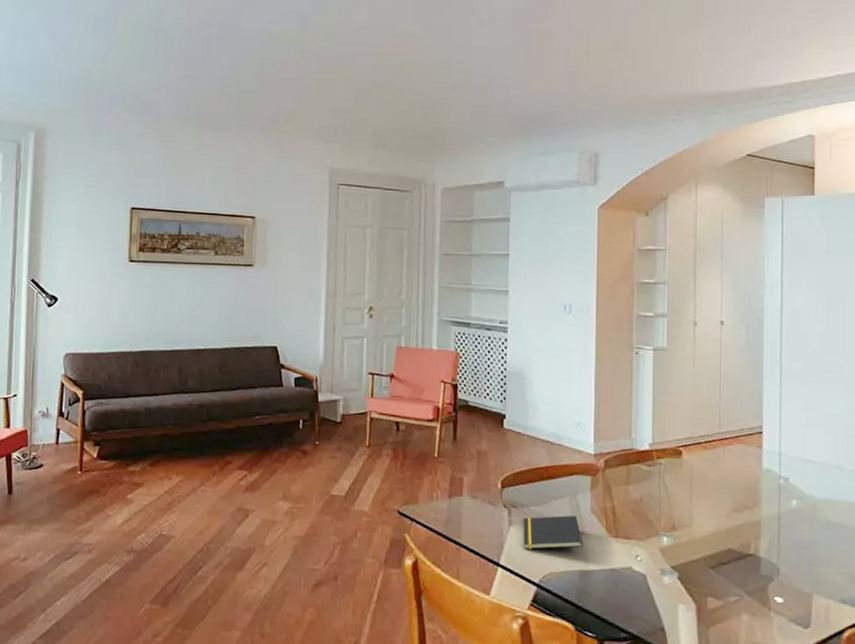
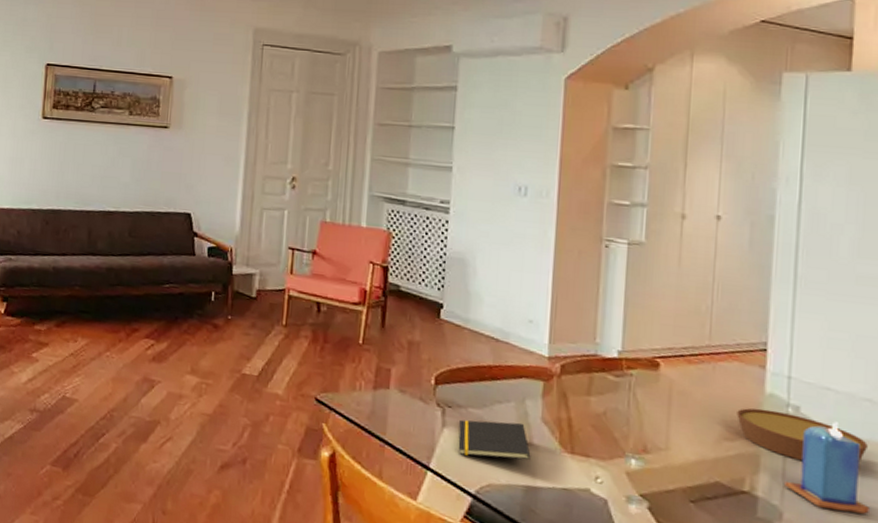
bowl: none [742,482,838,524] -> present [737,408,868,462]
candle: none [780,488,842,562] -> present [784,422,869,514]

